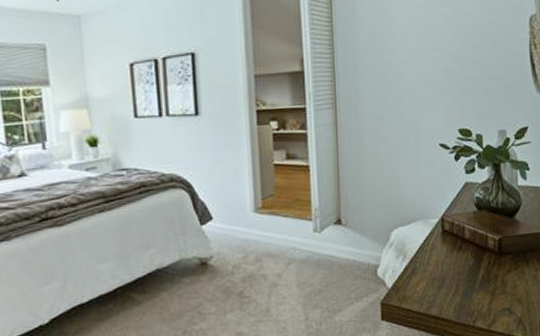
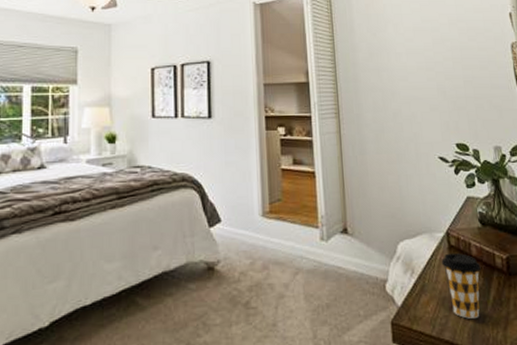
coffee cup: none [433,237,473,296] -> present [441,252,481,319]

